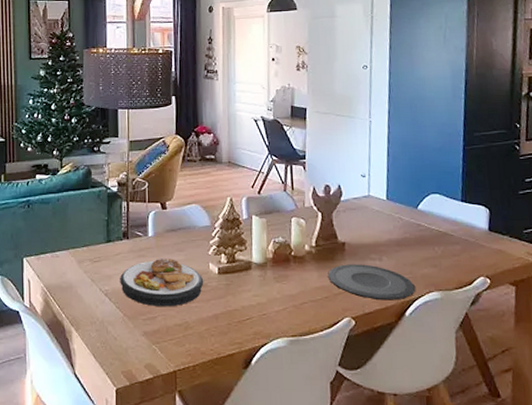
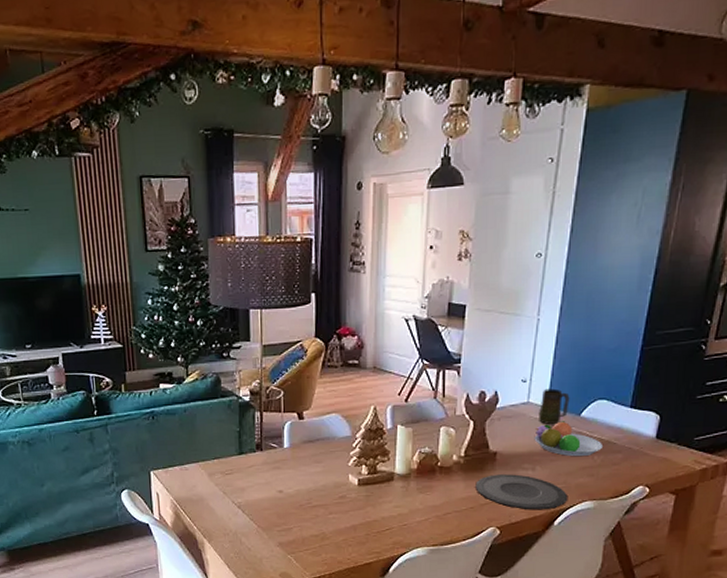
plate: present [120,259,204,307] -> none [253,470,343,519]
fruit bowl: none [378,213,442,248] -> present [534,421,604,457]
mug: none [380,183,406,216] -> present [539,388,570,424]

